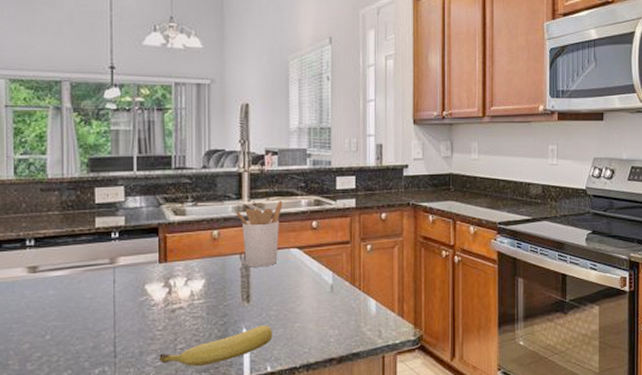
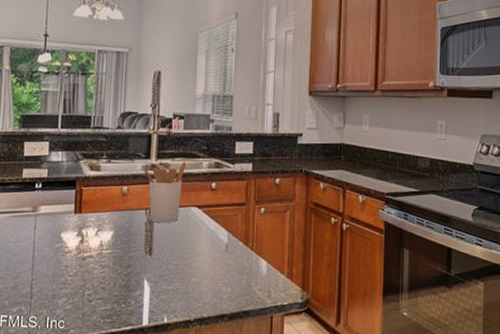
fruit: present [159,325,273,366] -> none [69,278,171,312]

